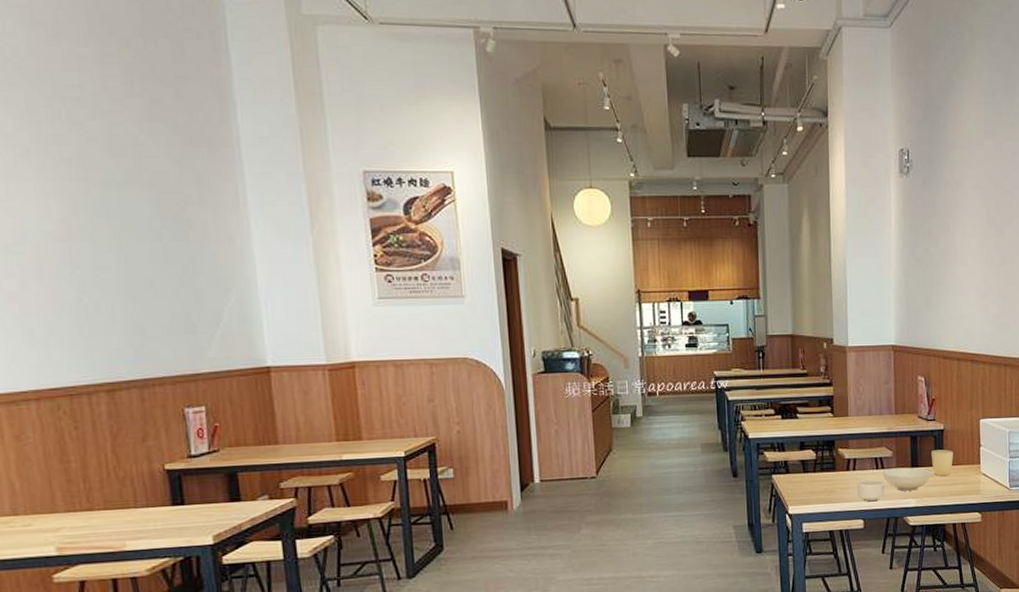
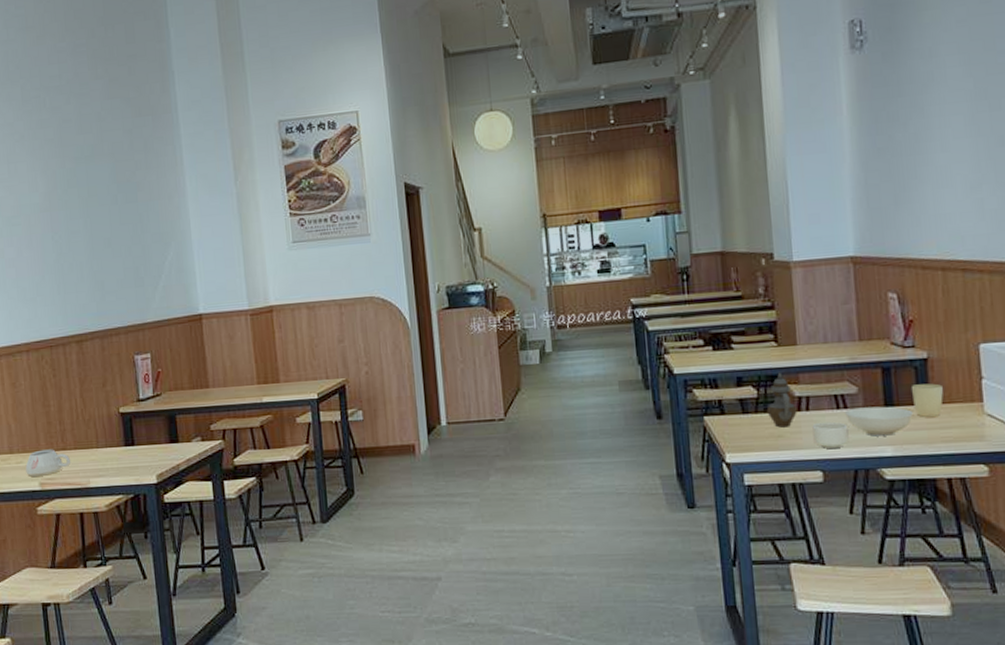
cup: none [36,509,100,541] -> present [25,449,71,477]
teapot: none [822,438,846,484] -> present [766,372,797,428]

